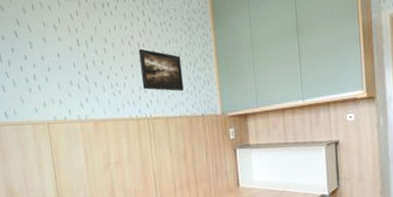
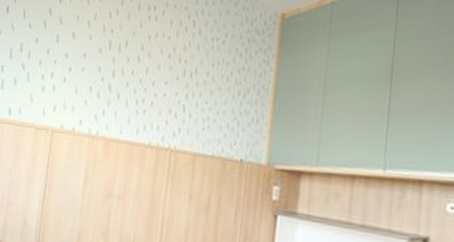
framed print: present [138,48,184,92] -> none [173,64,228,126]

